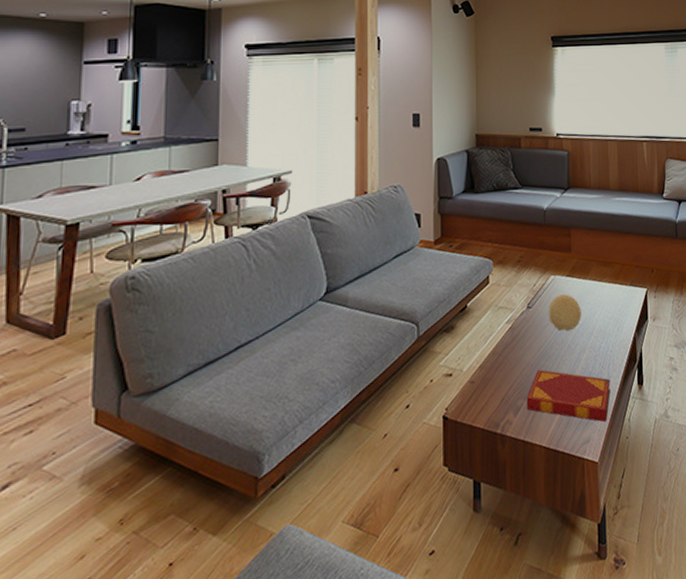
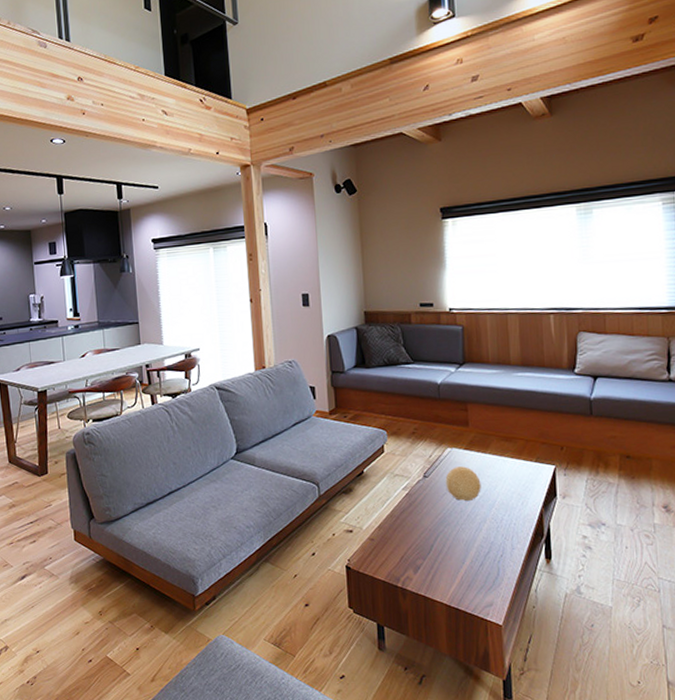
hardback book: present [526,369,611,423] -> none [425,534,515,590]

